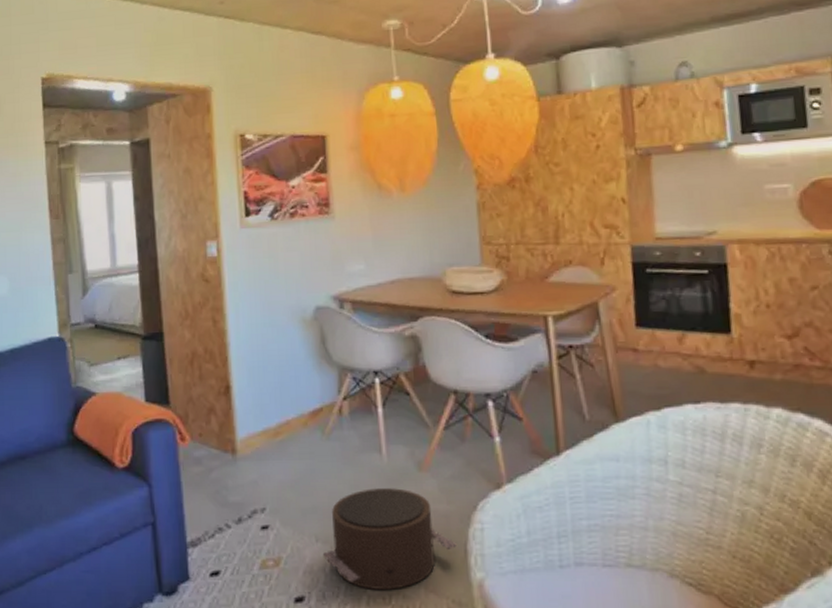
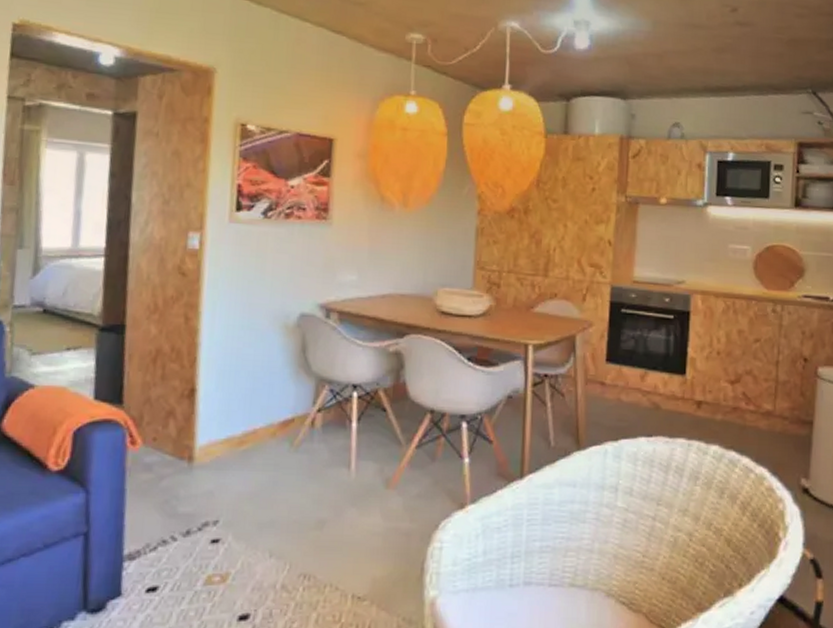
pouf: present [323,488,458,590] -> none [276,504,415,607]

